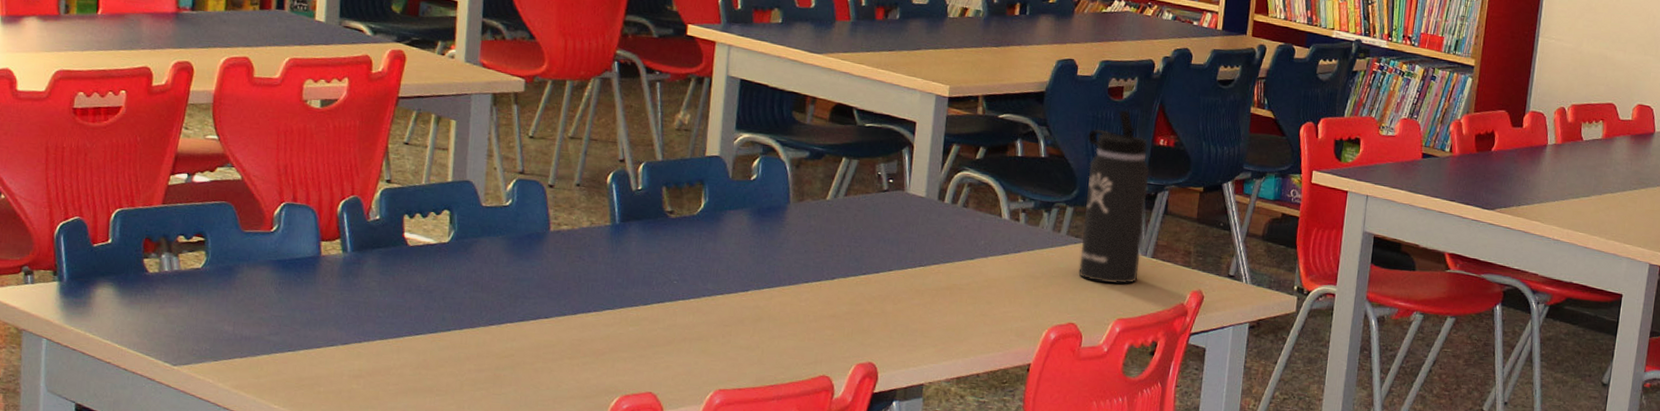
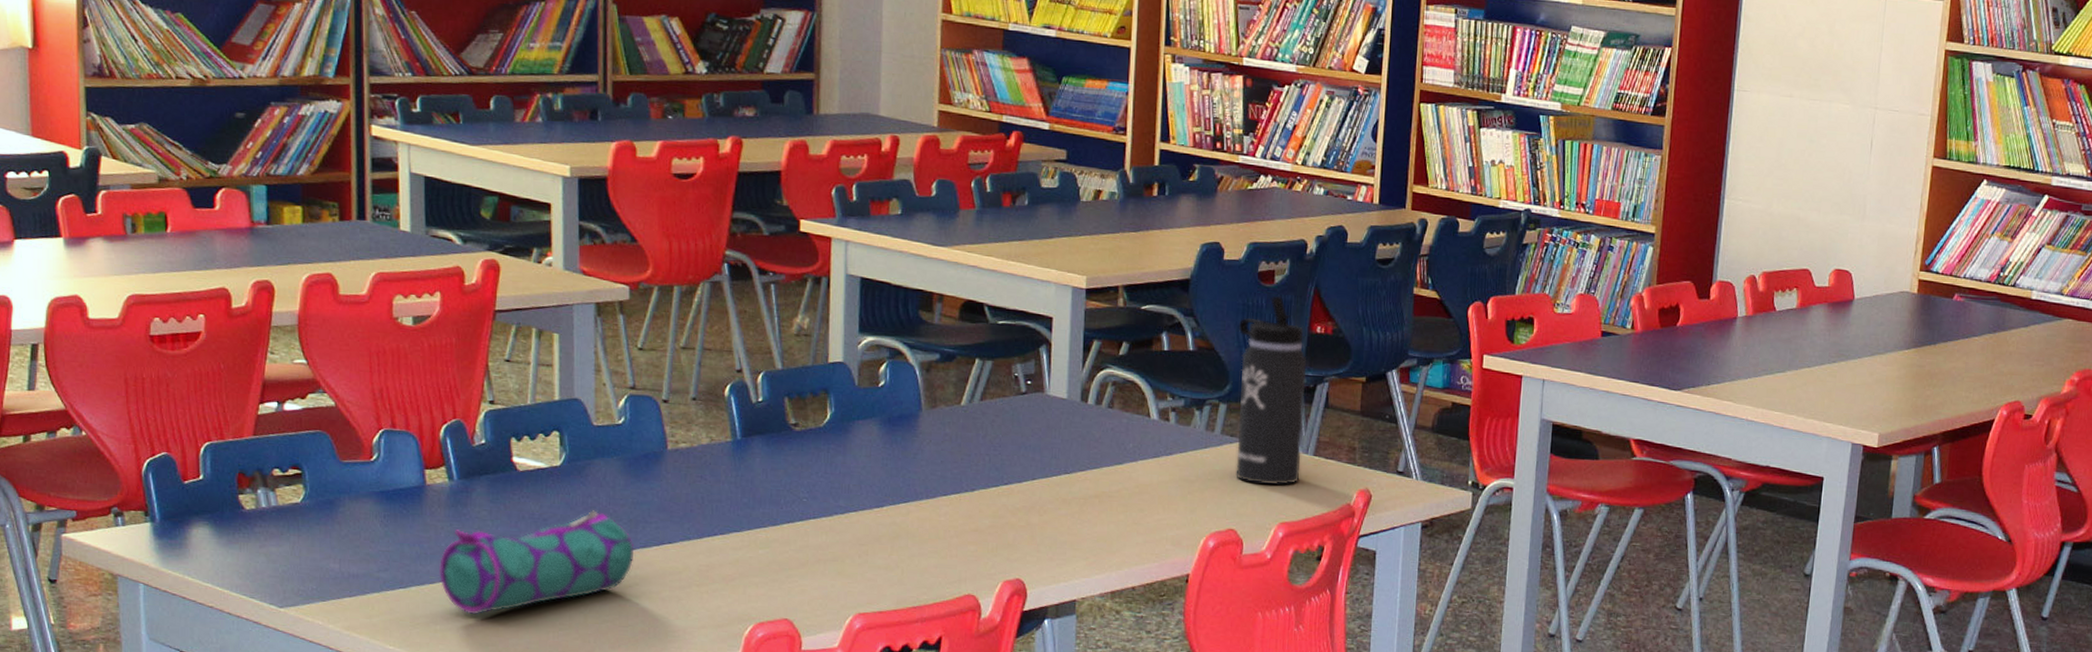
pencil case: none [327,284,513,379] -> present [439,509,635,615]

